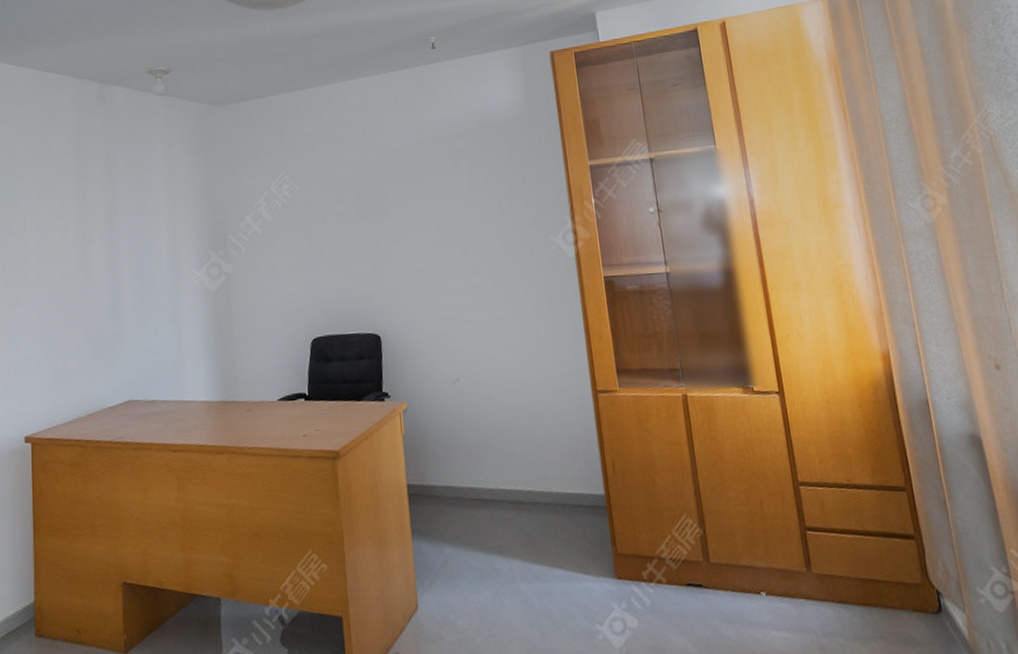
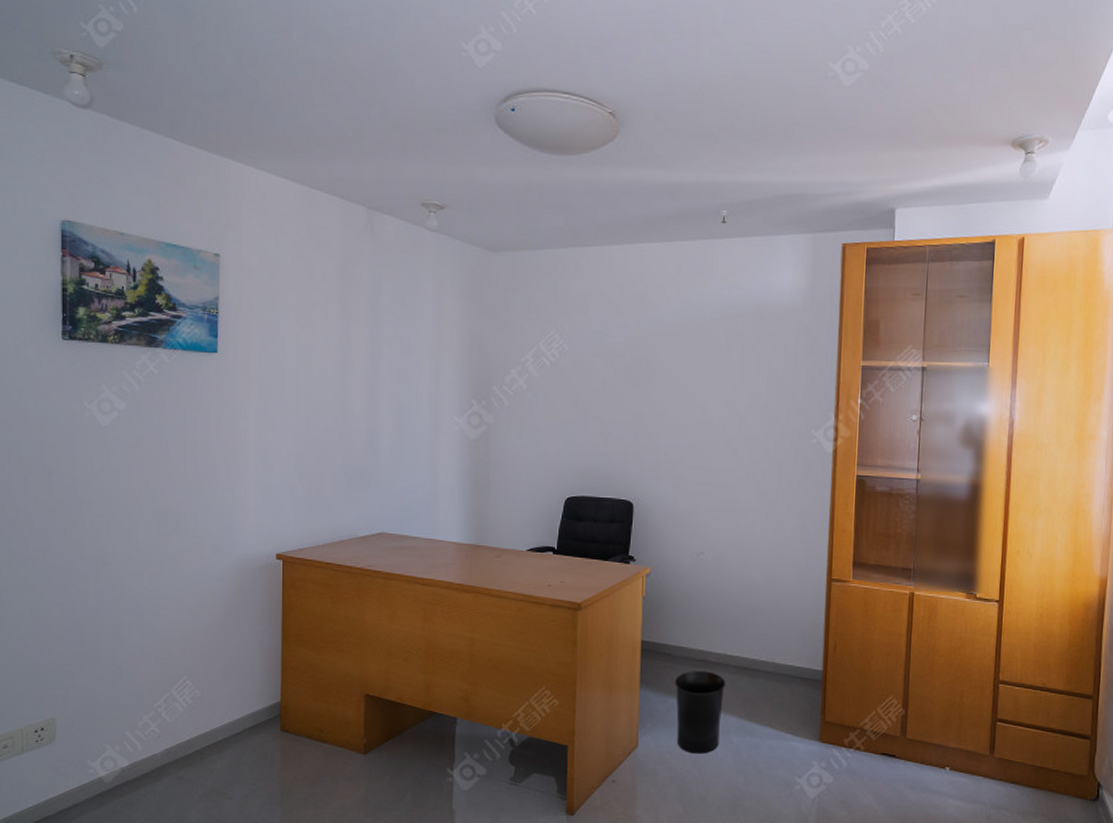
waste bin: none [448,510,506,610] -> present [675,671,727,754]

